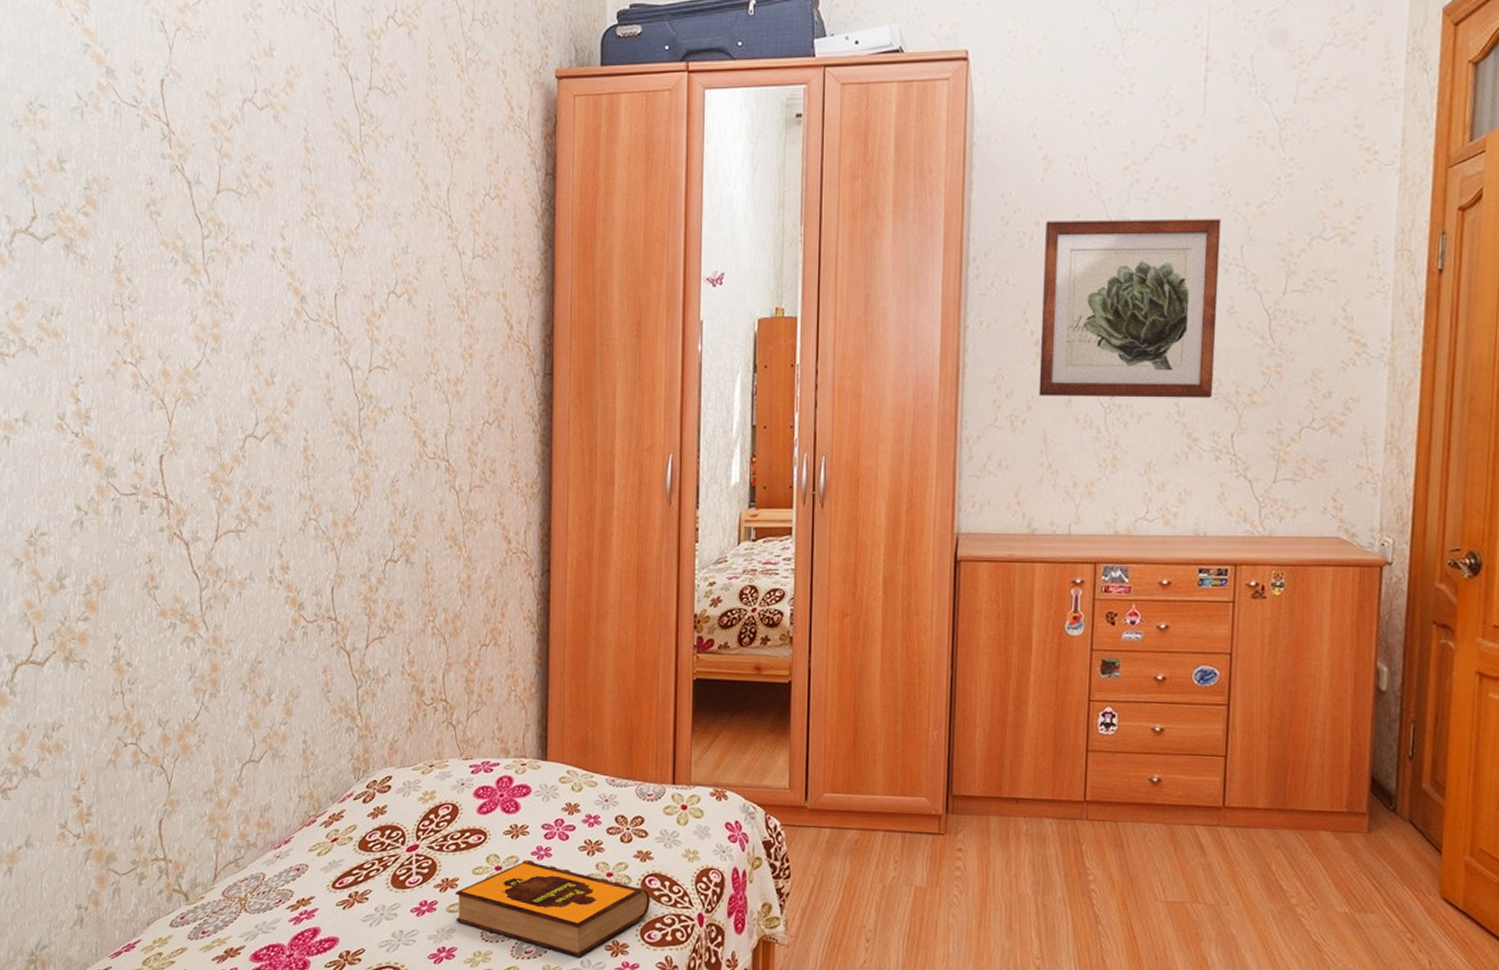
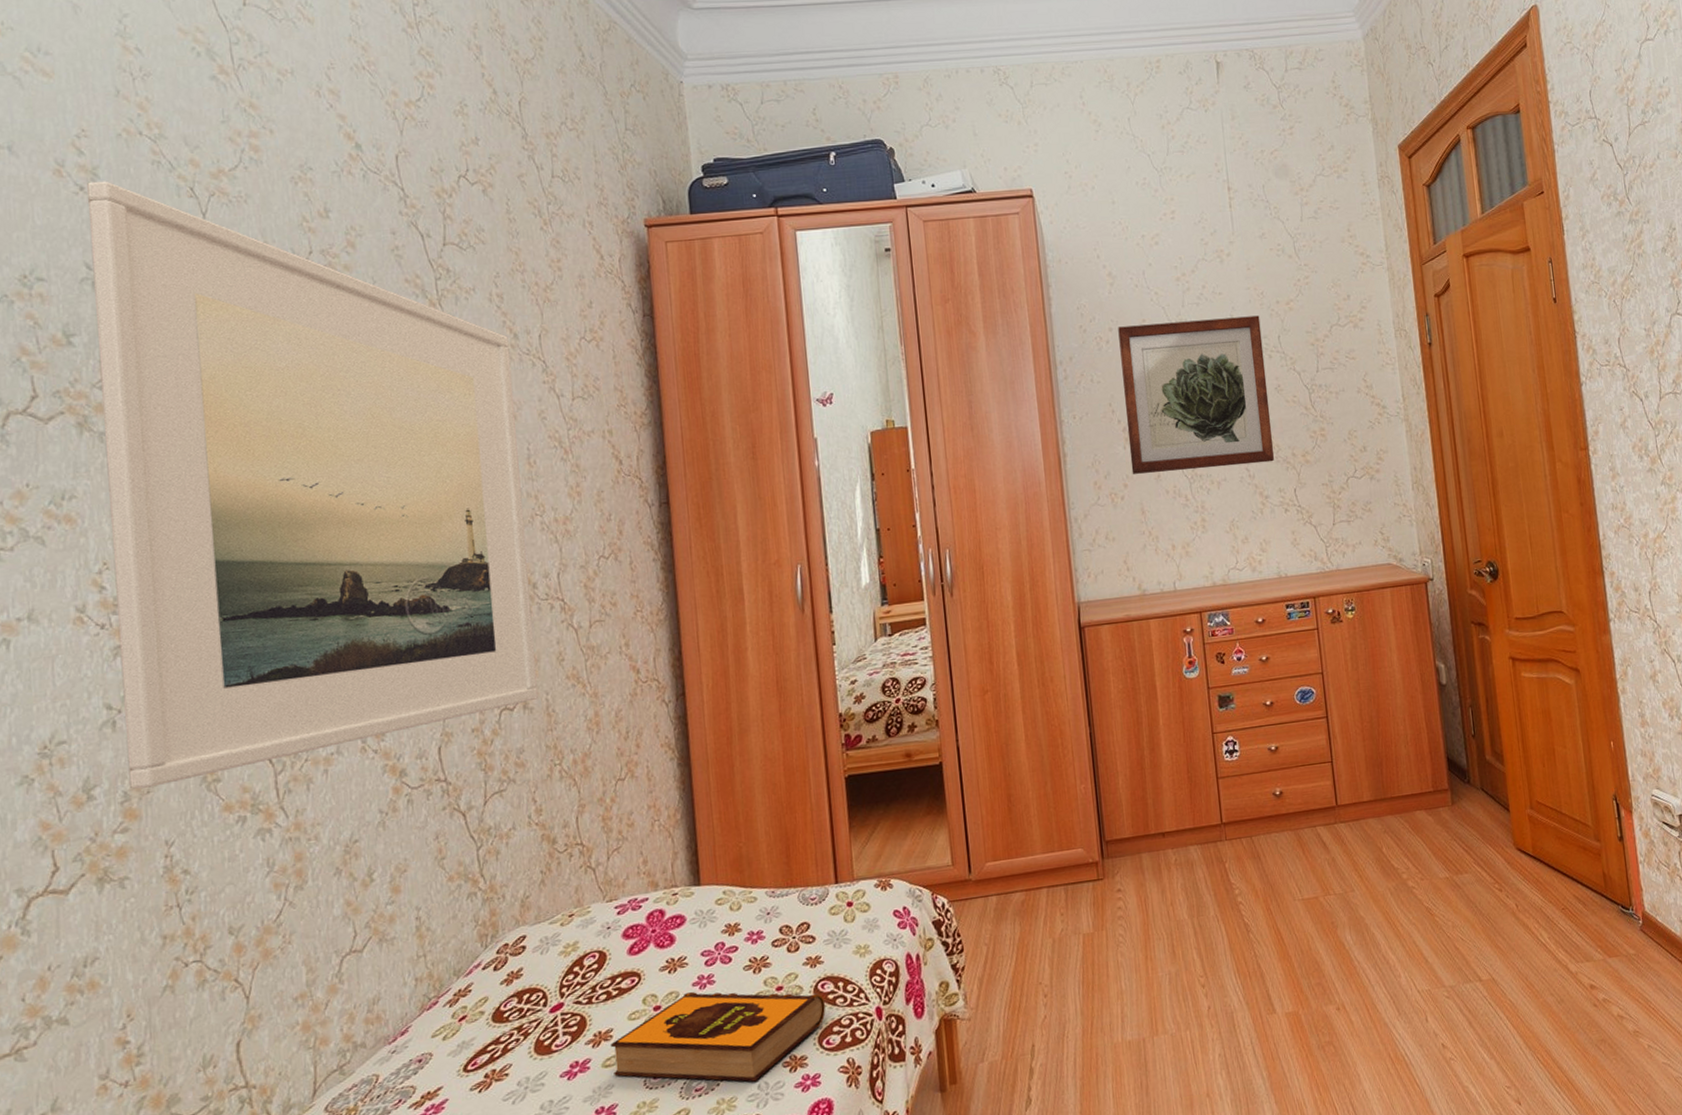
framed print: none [80,12,420,585] -> present [87,181,538,789]

